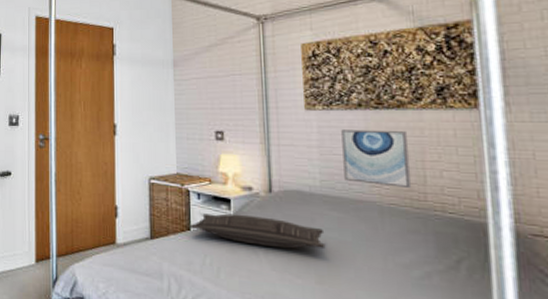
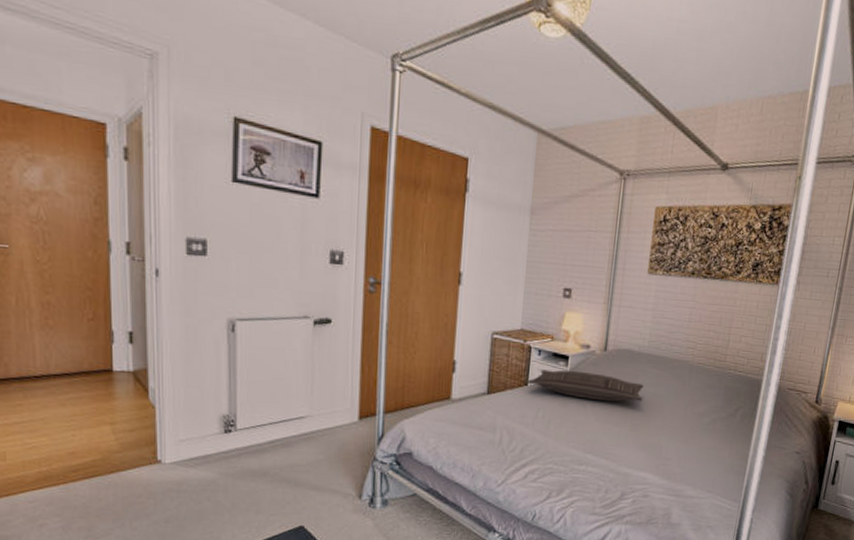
wall art: present [341,129,412,189] -> none [668,295,724,351]

